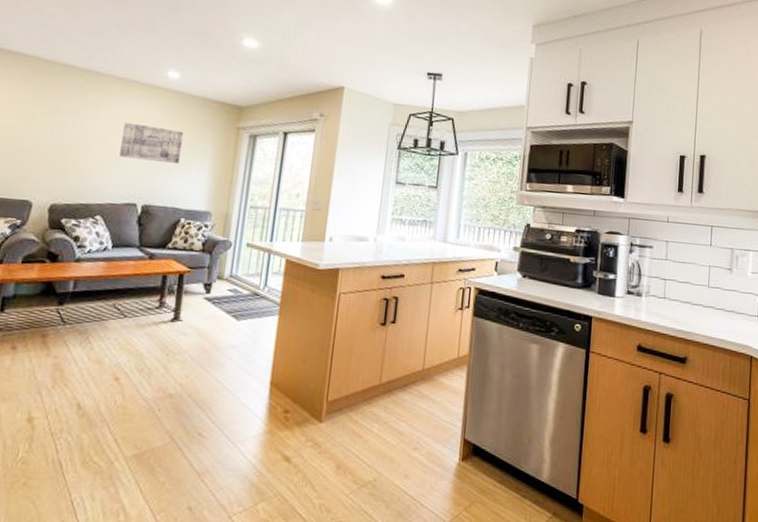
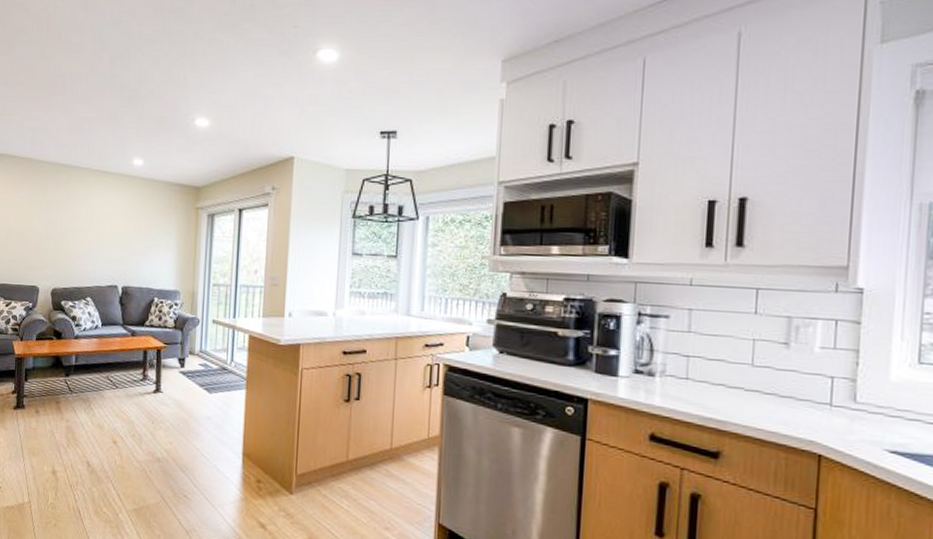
wall art: present [119,122,184,165] -> none [100,211,151,247]

